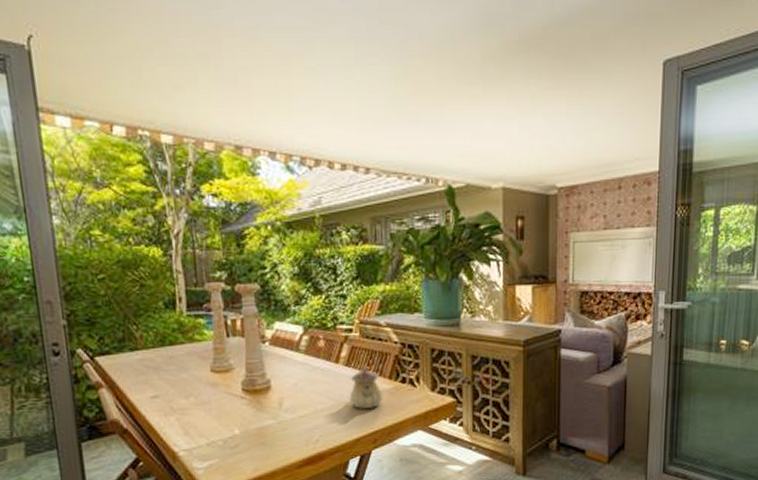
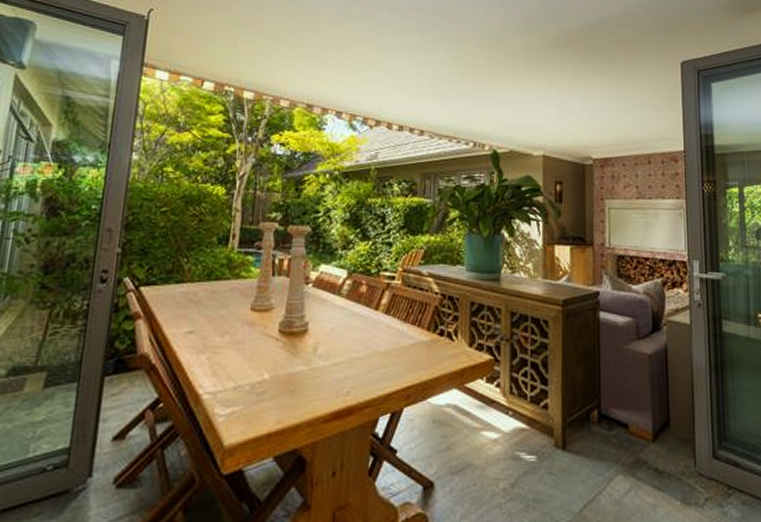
teapot: present [349,365,383,410] -> none [385,314,420,362]

